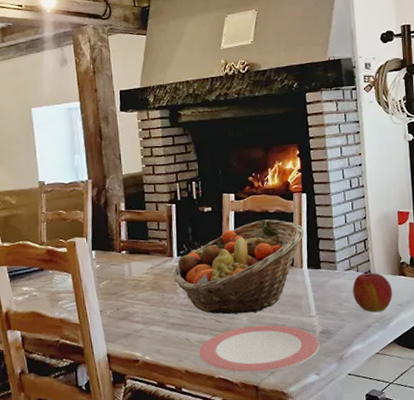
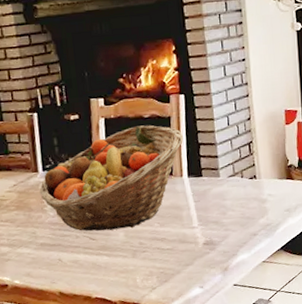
plate: present [198,325,320,374] -> none [72,239,203,292]
apple: present [352,272,393,313] -> none [237,177,280,220]

